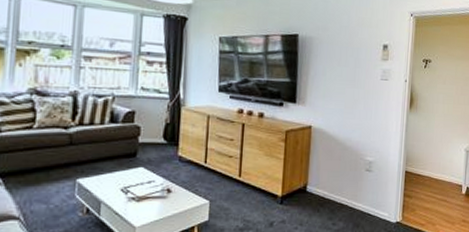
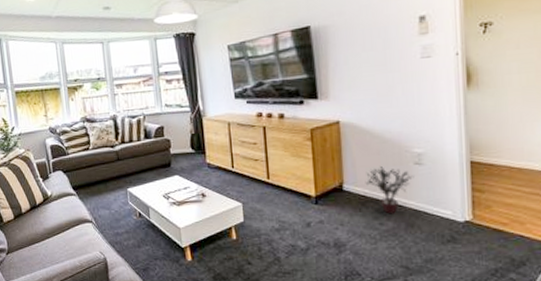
potted plant: none [325,171,364,215] -> present [365,167,414,214]

